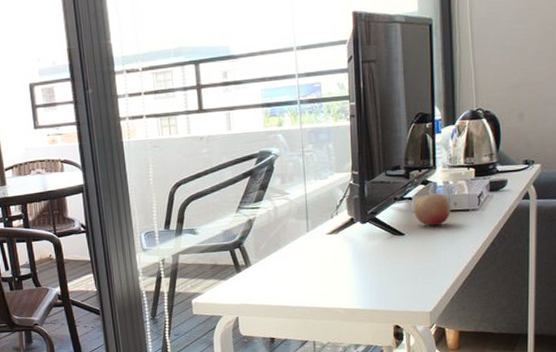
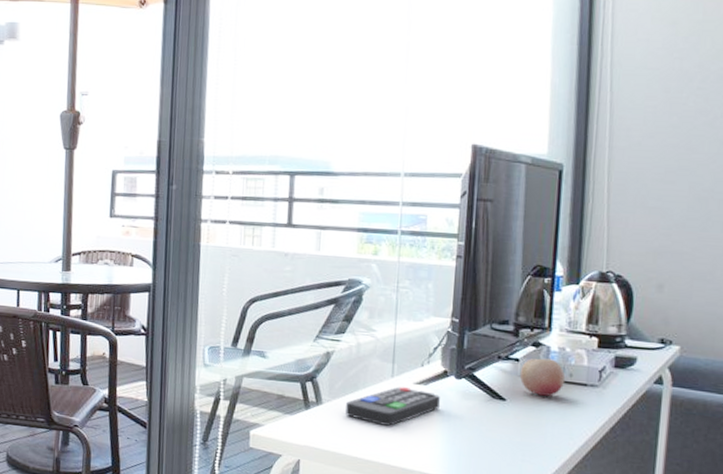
remote control: none [271,238,351,275] -> present [345,386,441,426]

